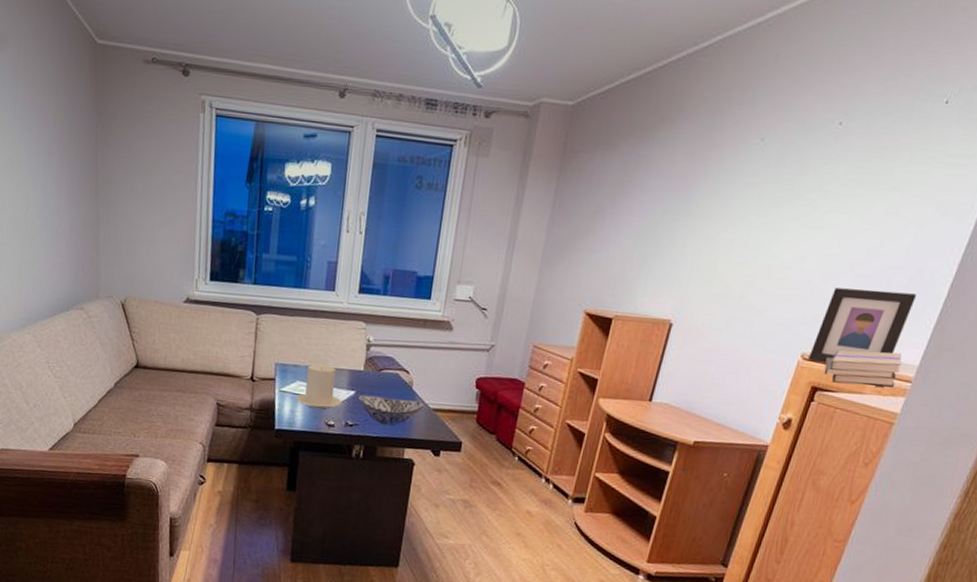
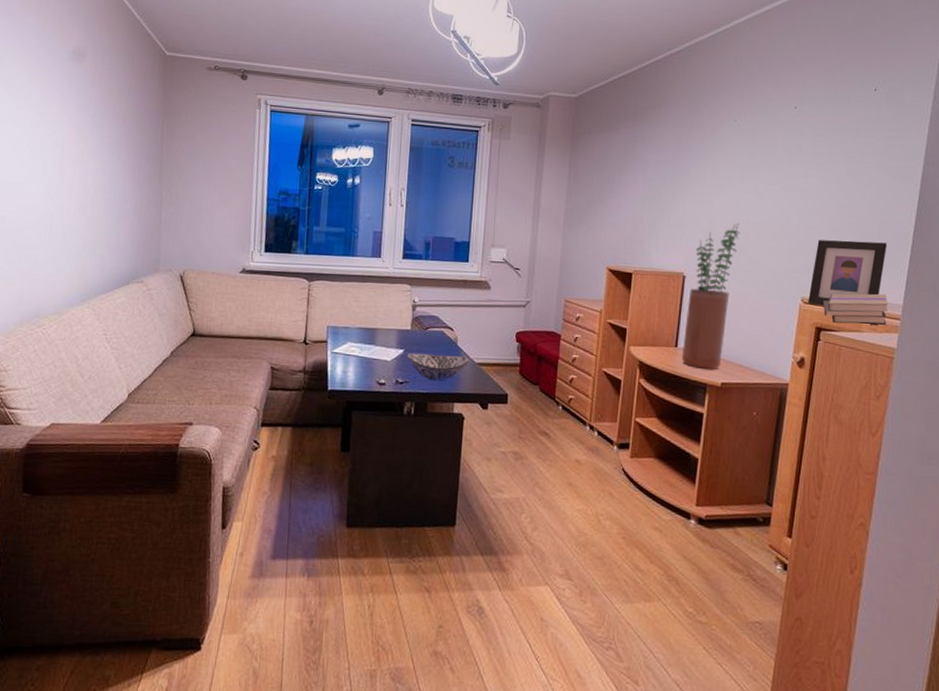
candle: present [295,364,342,409] -> none [347,325,392,369]
vase: none [654,265,745,428] -> present [681,223,741,370]

